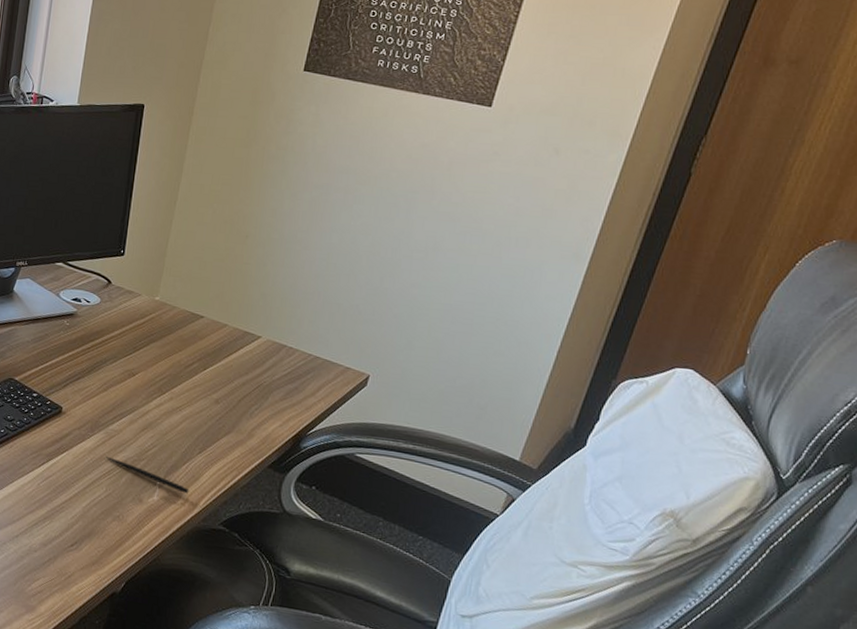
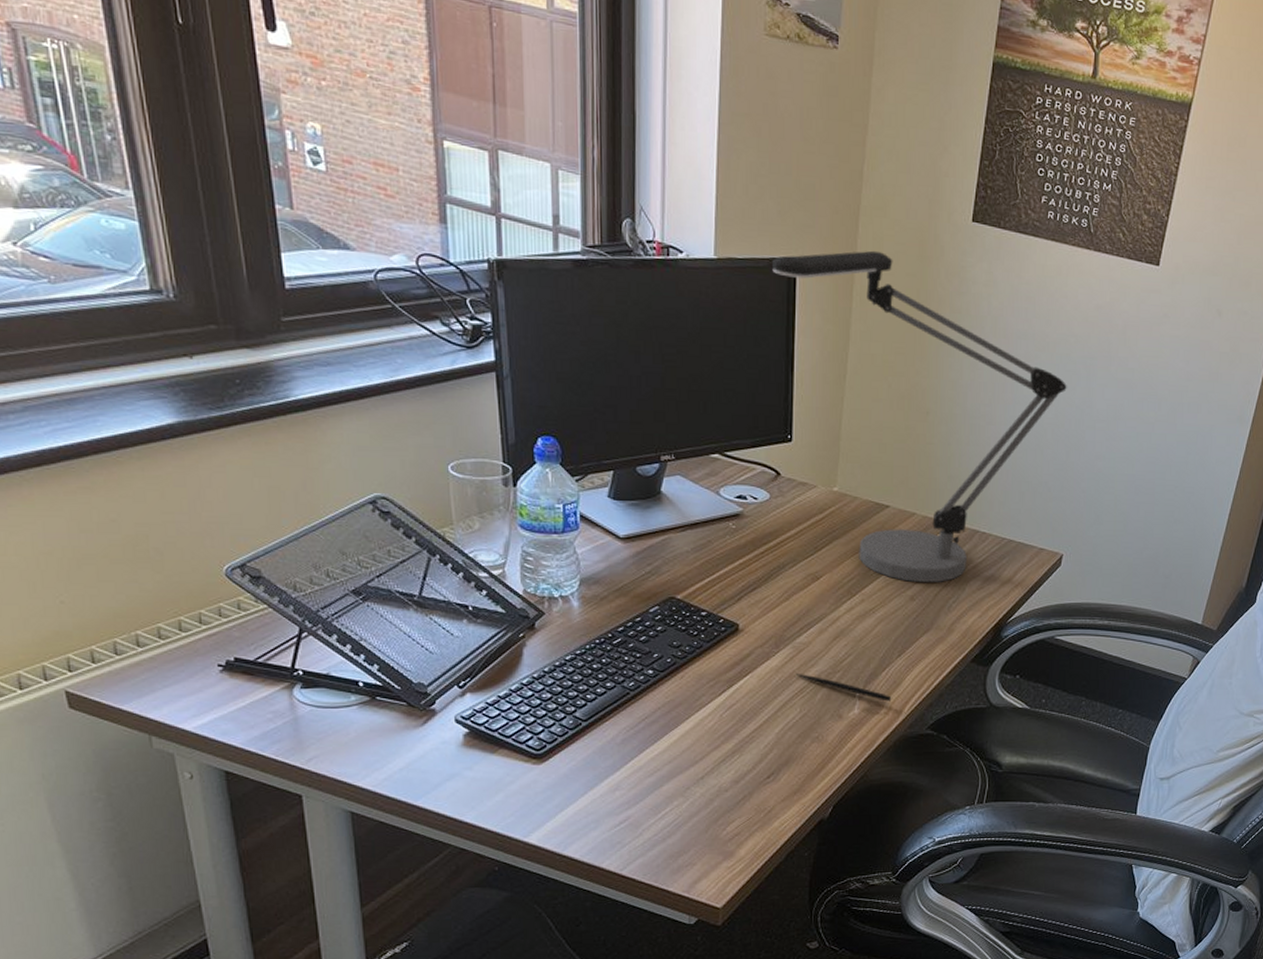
desk lamp: none [123,97,386,390] -> present [772,250,1067,583]

